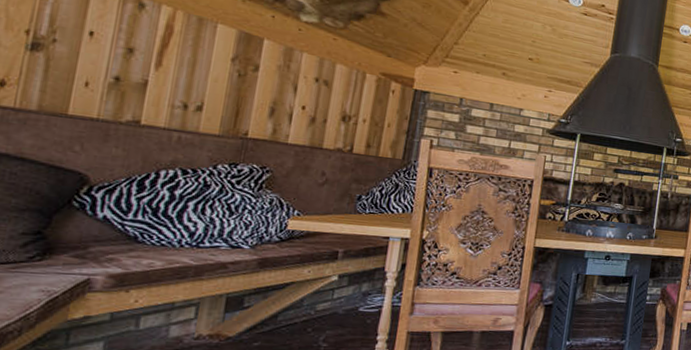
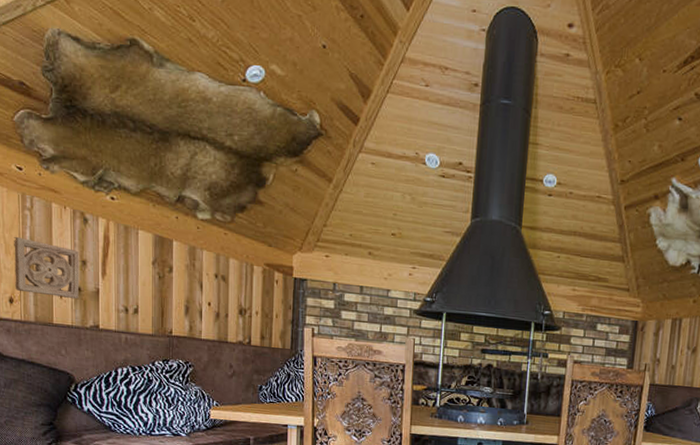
wall ornament: none [12,11,125,90] -> present [14,236,80,300]

